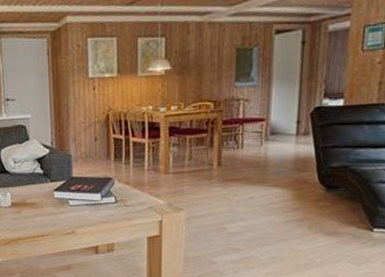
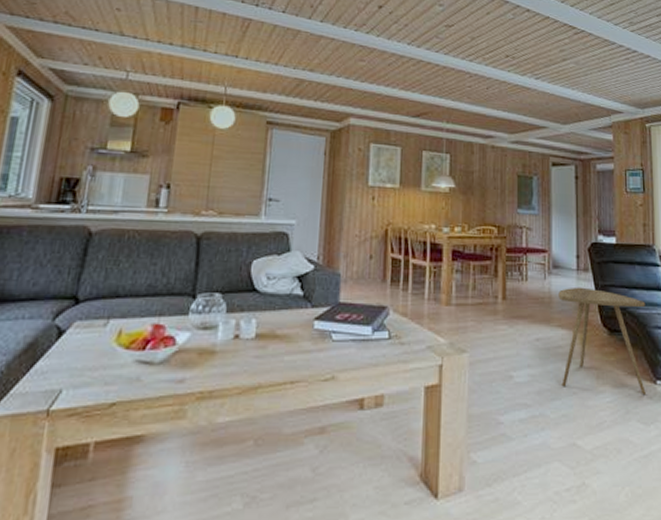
side table: none [273,150,371,241] -> present [558,287,646,396]

